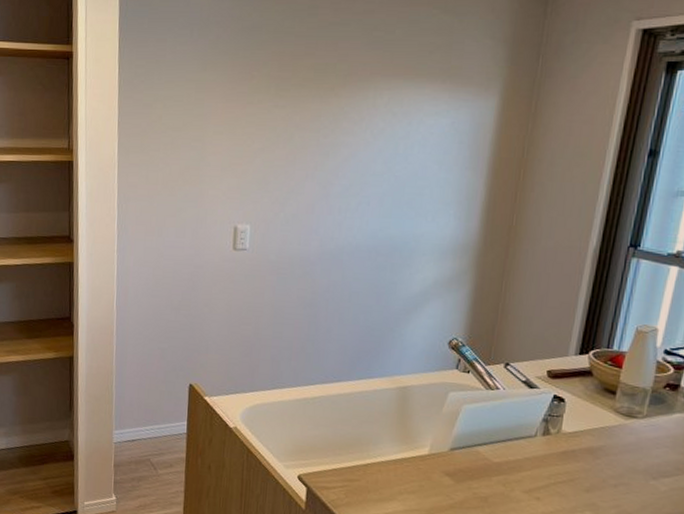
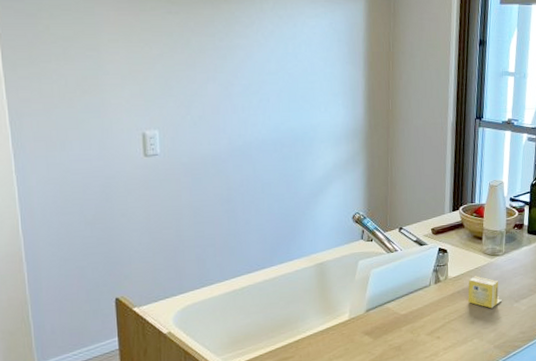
tea box: none [584,436,633,480] -> present [468,276,502,309]

